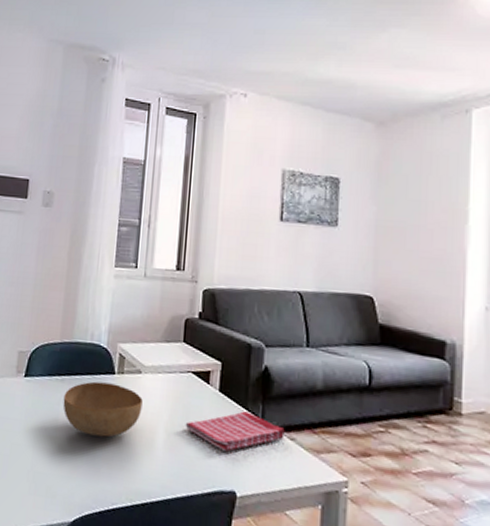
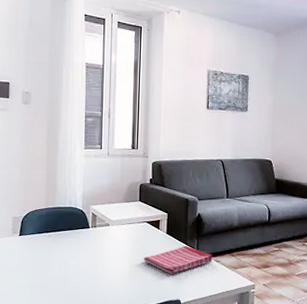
bowl: present [63,381,143,437] -> none [51,234,111,273]

